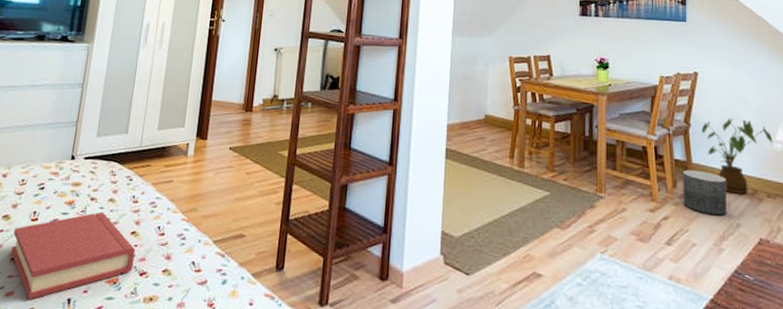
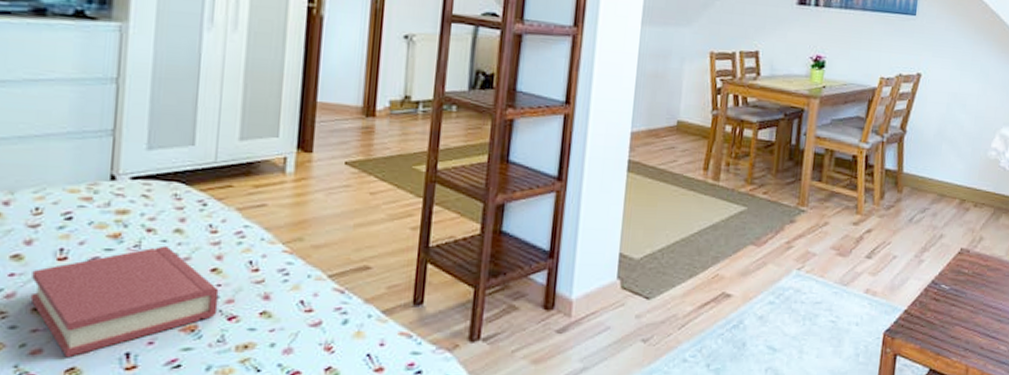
planter: present [682,169,727,216] -> none [888,179,936,227]
house plant: present [701,118,773,194] -> none [917,124,989,204]

